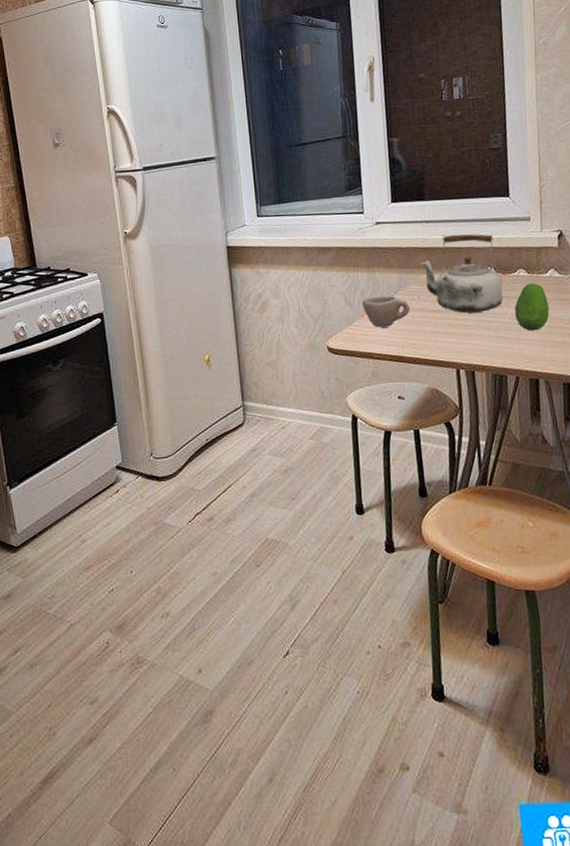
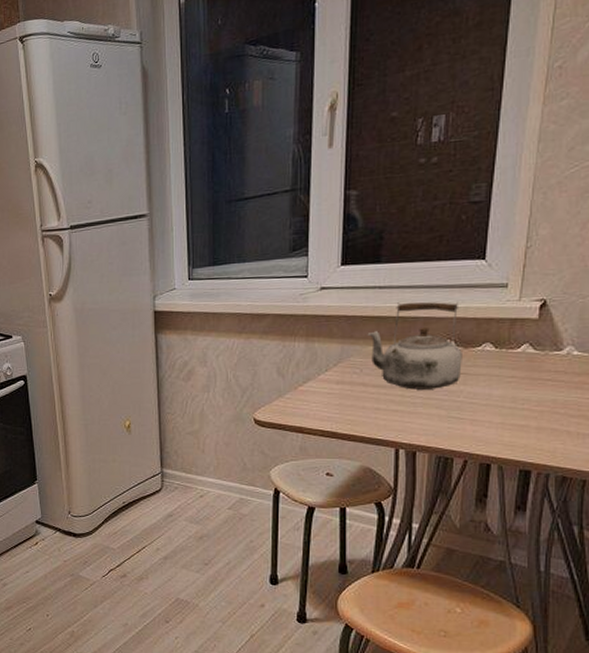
cup: present [361,296,410,328] -> none [295,368,349,401]
fruit: present [514,283,550,331] -> none [473,359,517,412]

